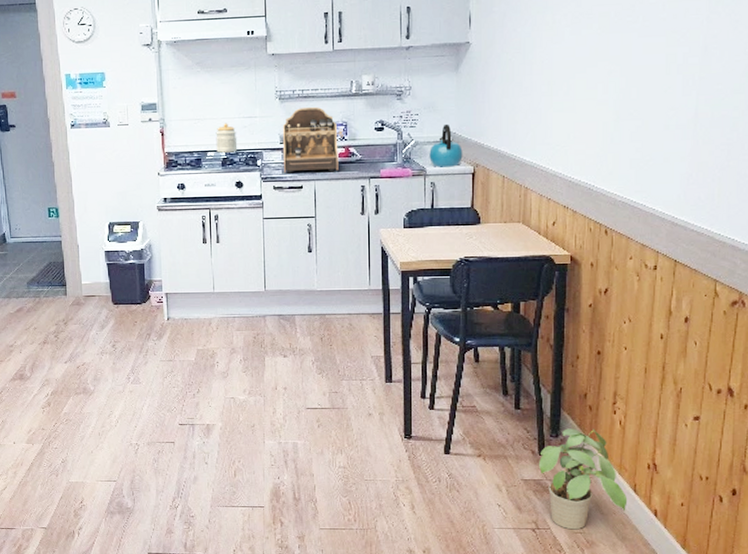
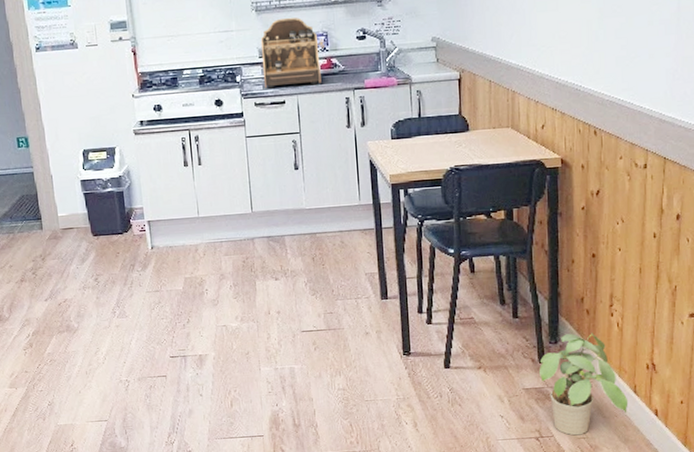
jar: present [216,123,238,153] -> none [191,38,215,70]
kettle: present [429,123,463,168] -> none [413,29,448,75]

